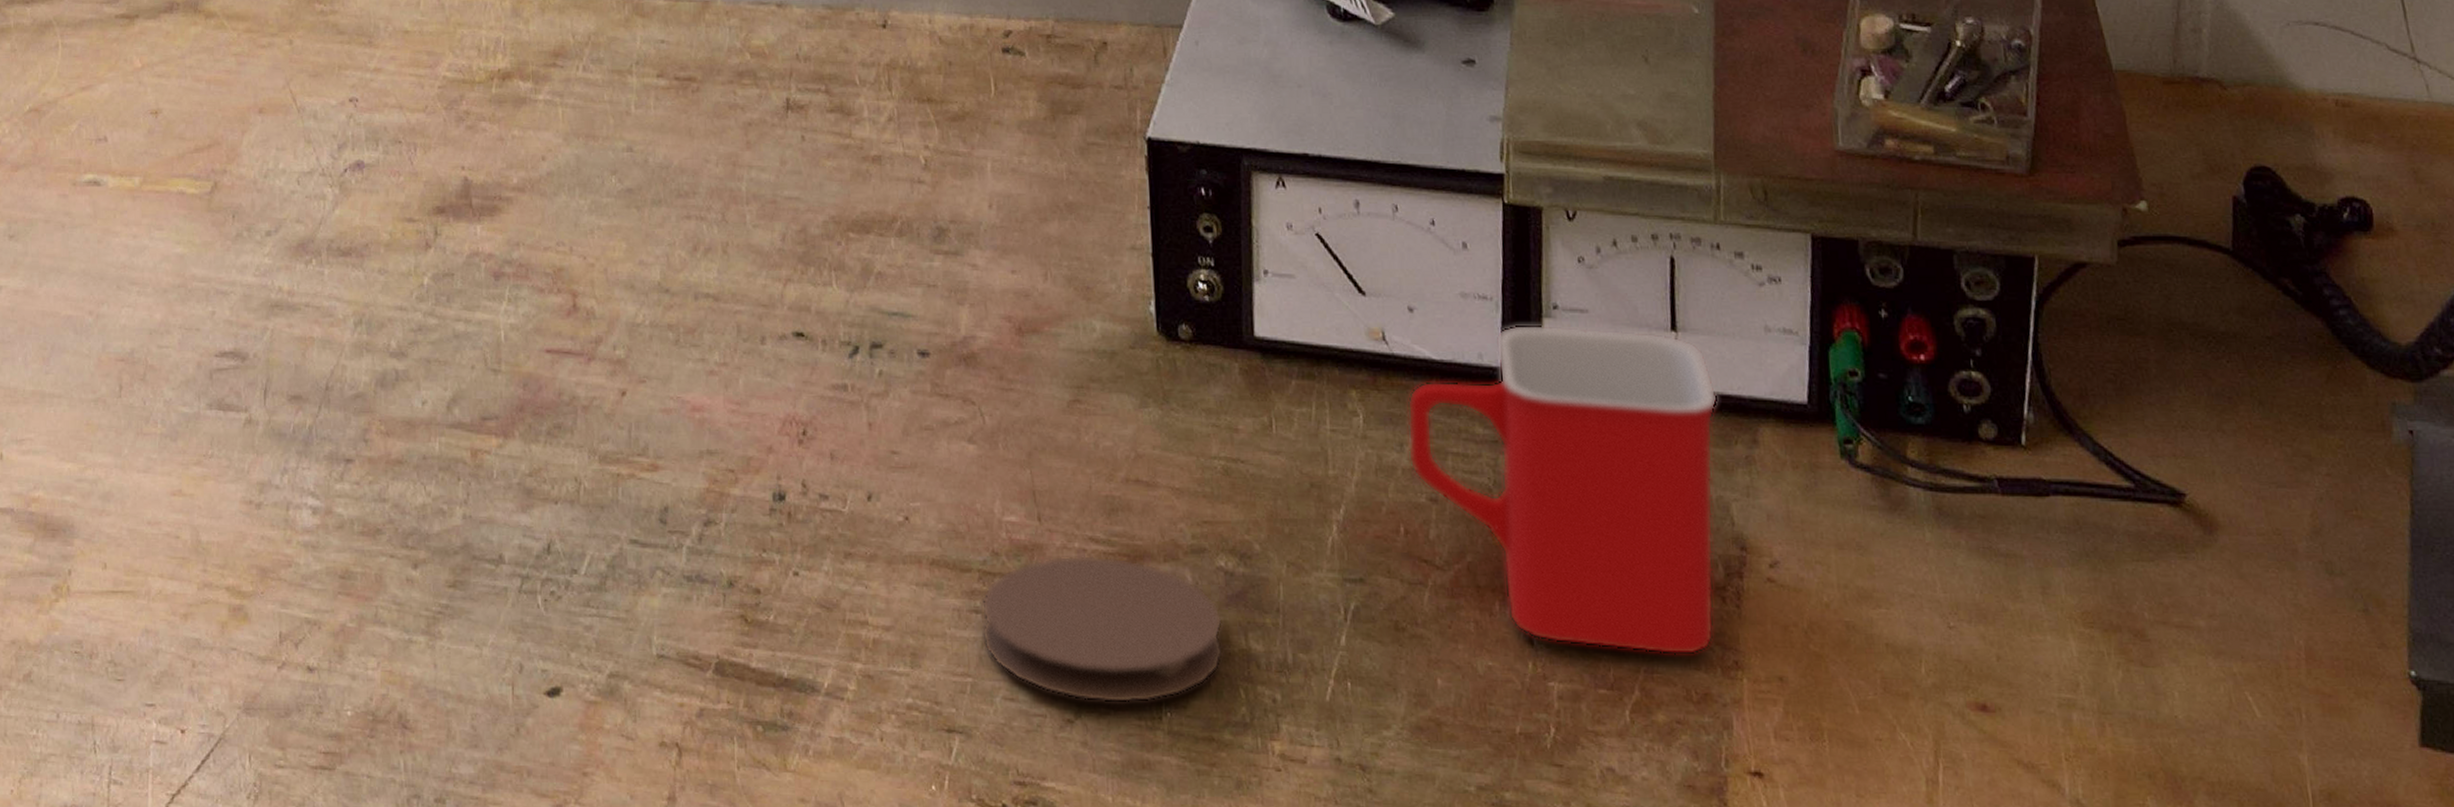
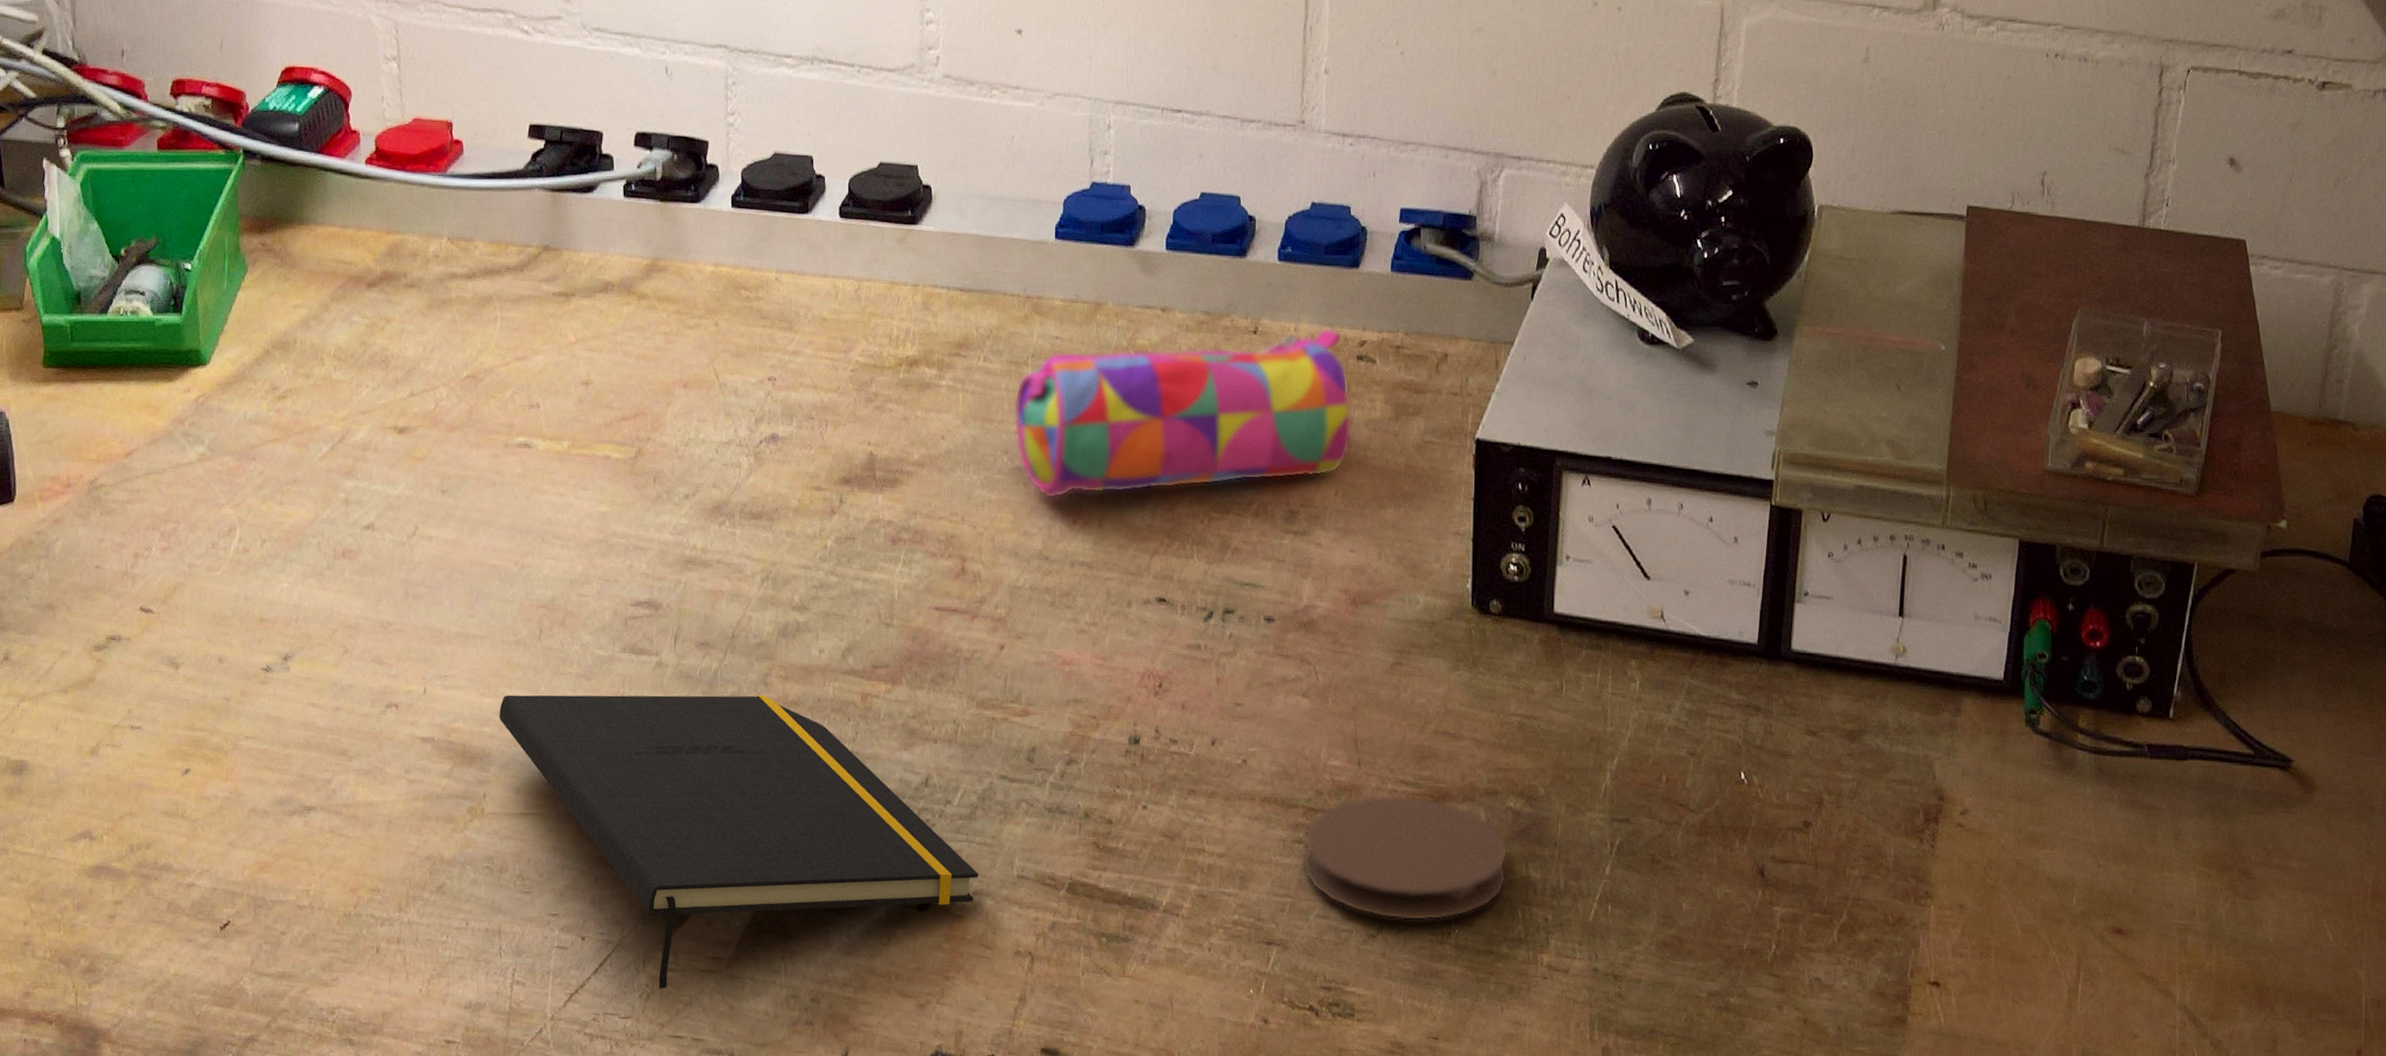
notepad: none [80,453,614,789] -> present [499,694,979,989]
pencil case: none [619,17,1003,223] -> present [1013,327,1352,499]
mug: present [1407,324,1718,655] -> none [1674,608,1932,886]

